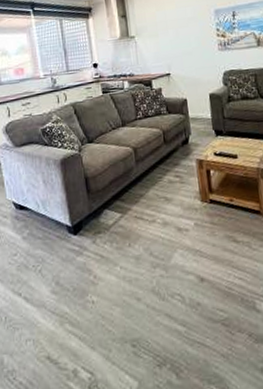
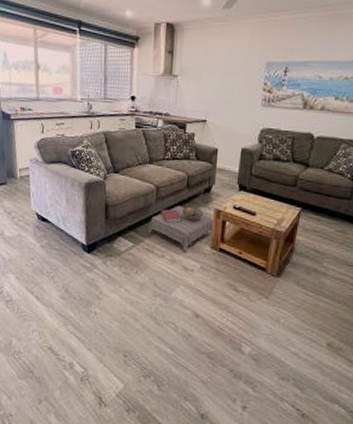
ottoman: none [133,162,201,212] -> present [148,205,215,253]

